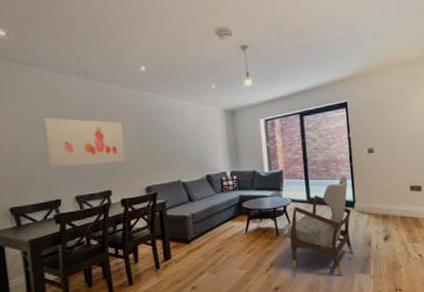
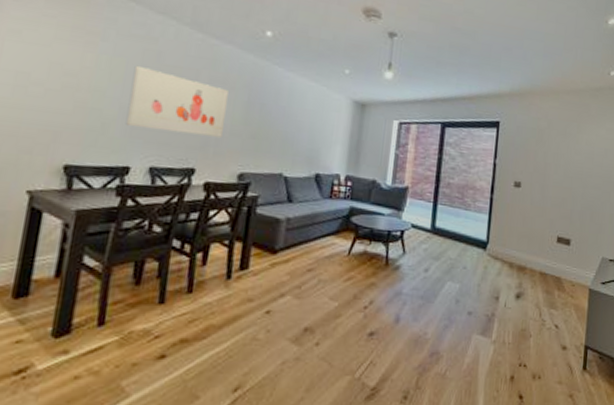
armchair: present [286,176,354,275] -> none [397,209,485,332]

